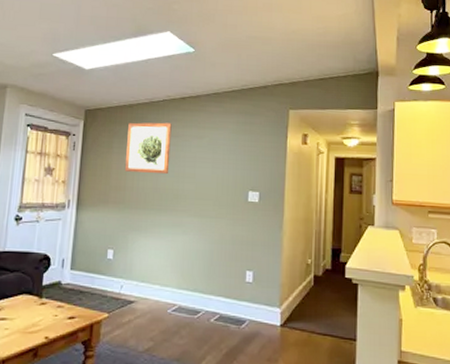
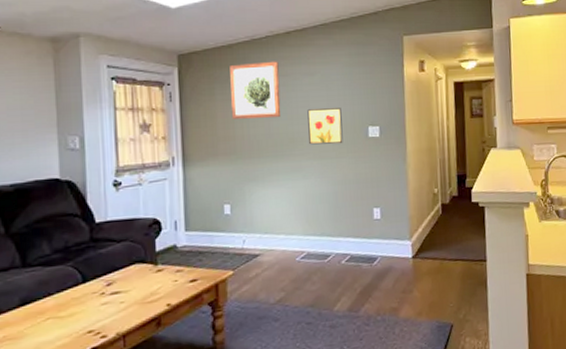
wall art: none [192,169,225,204] -> present [307,108,343,145]

